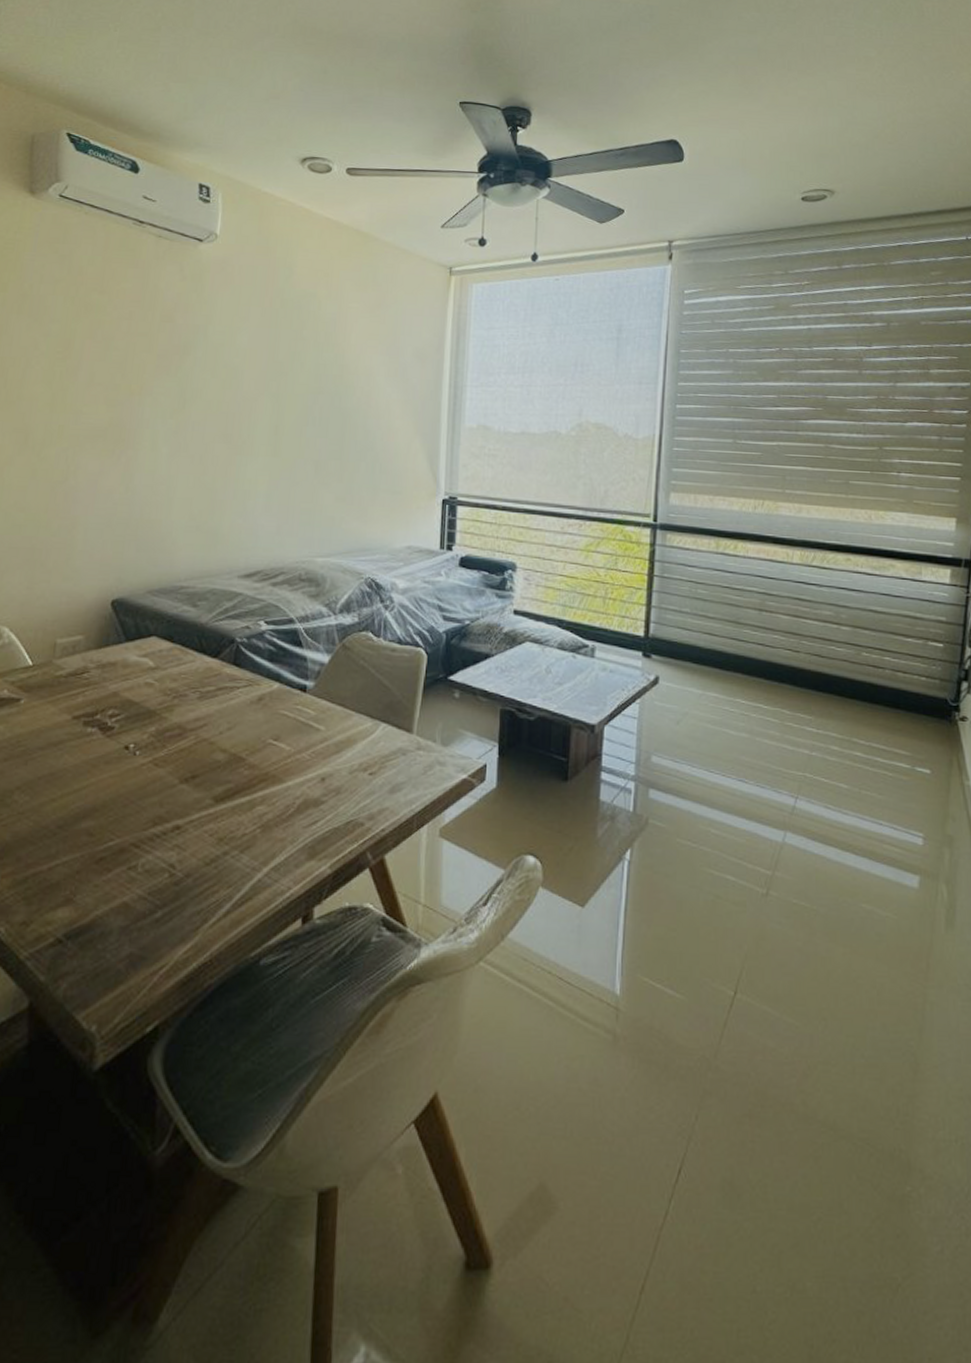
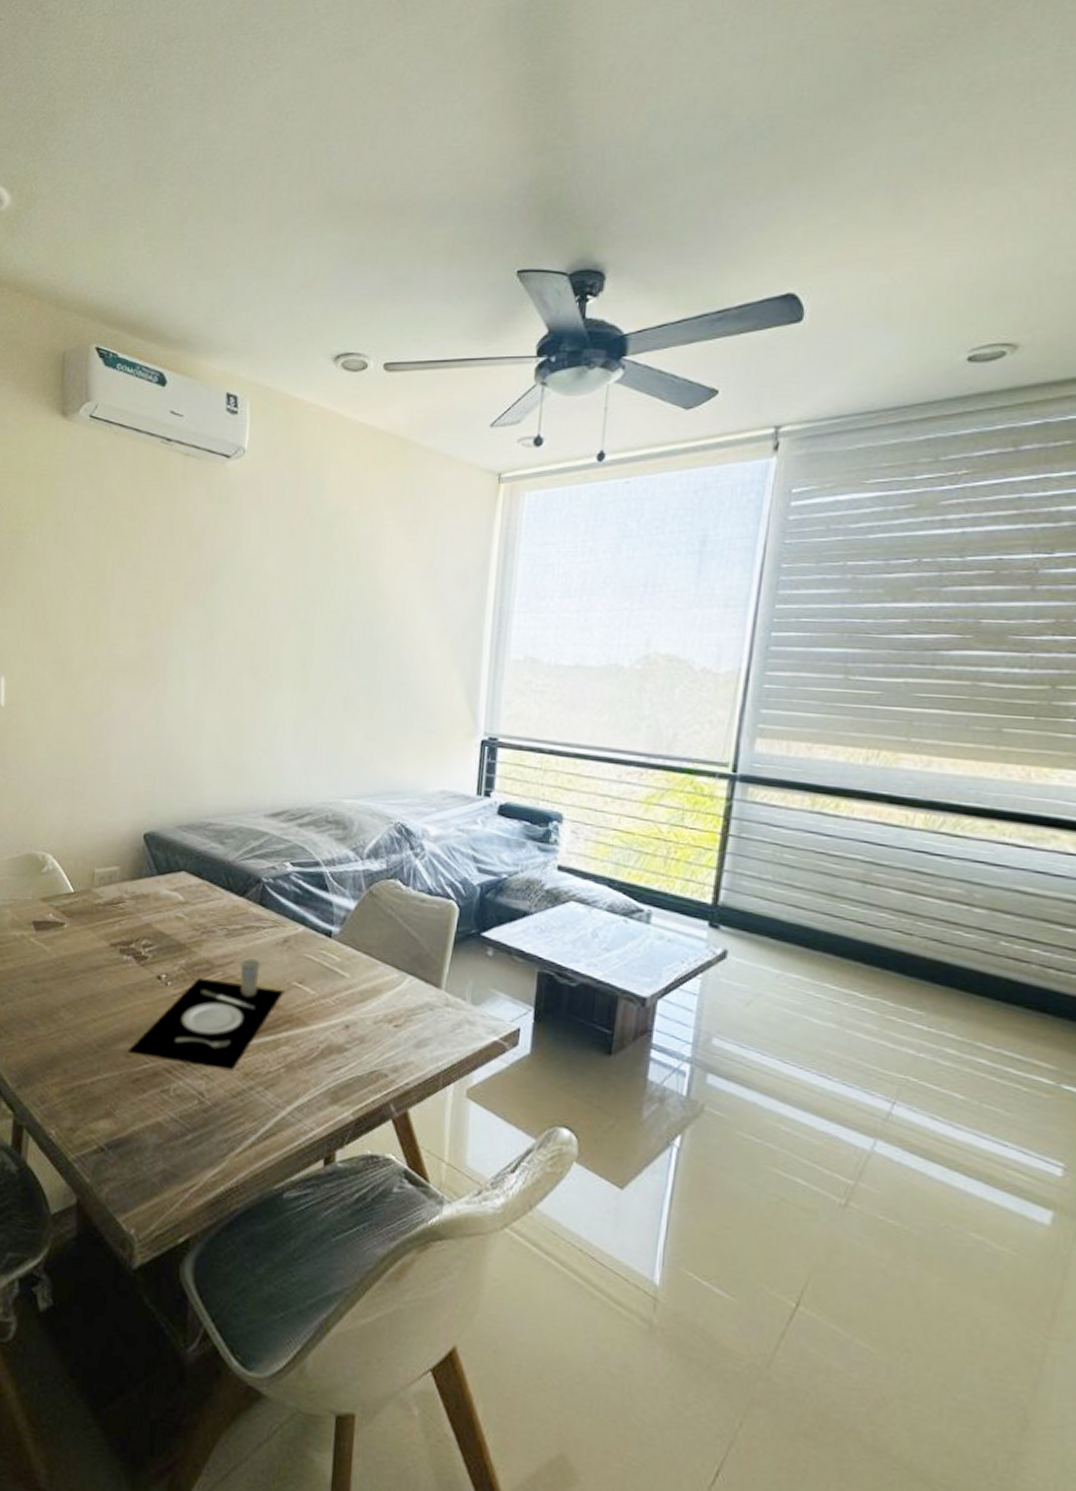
place setting: none [88,720,260,838] -> present [126,958,285,1072]

